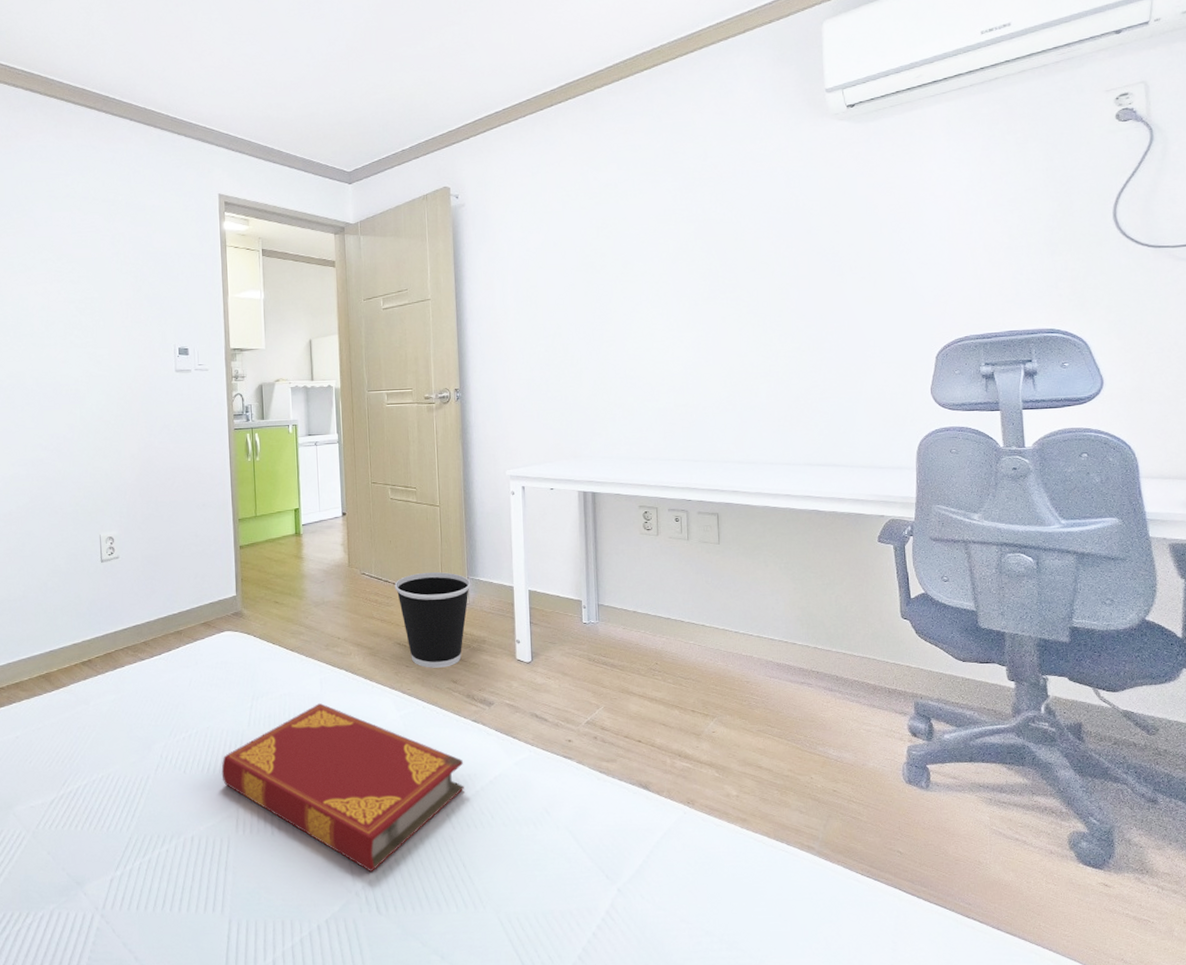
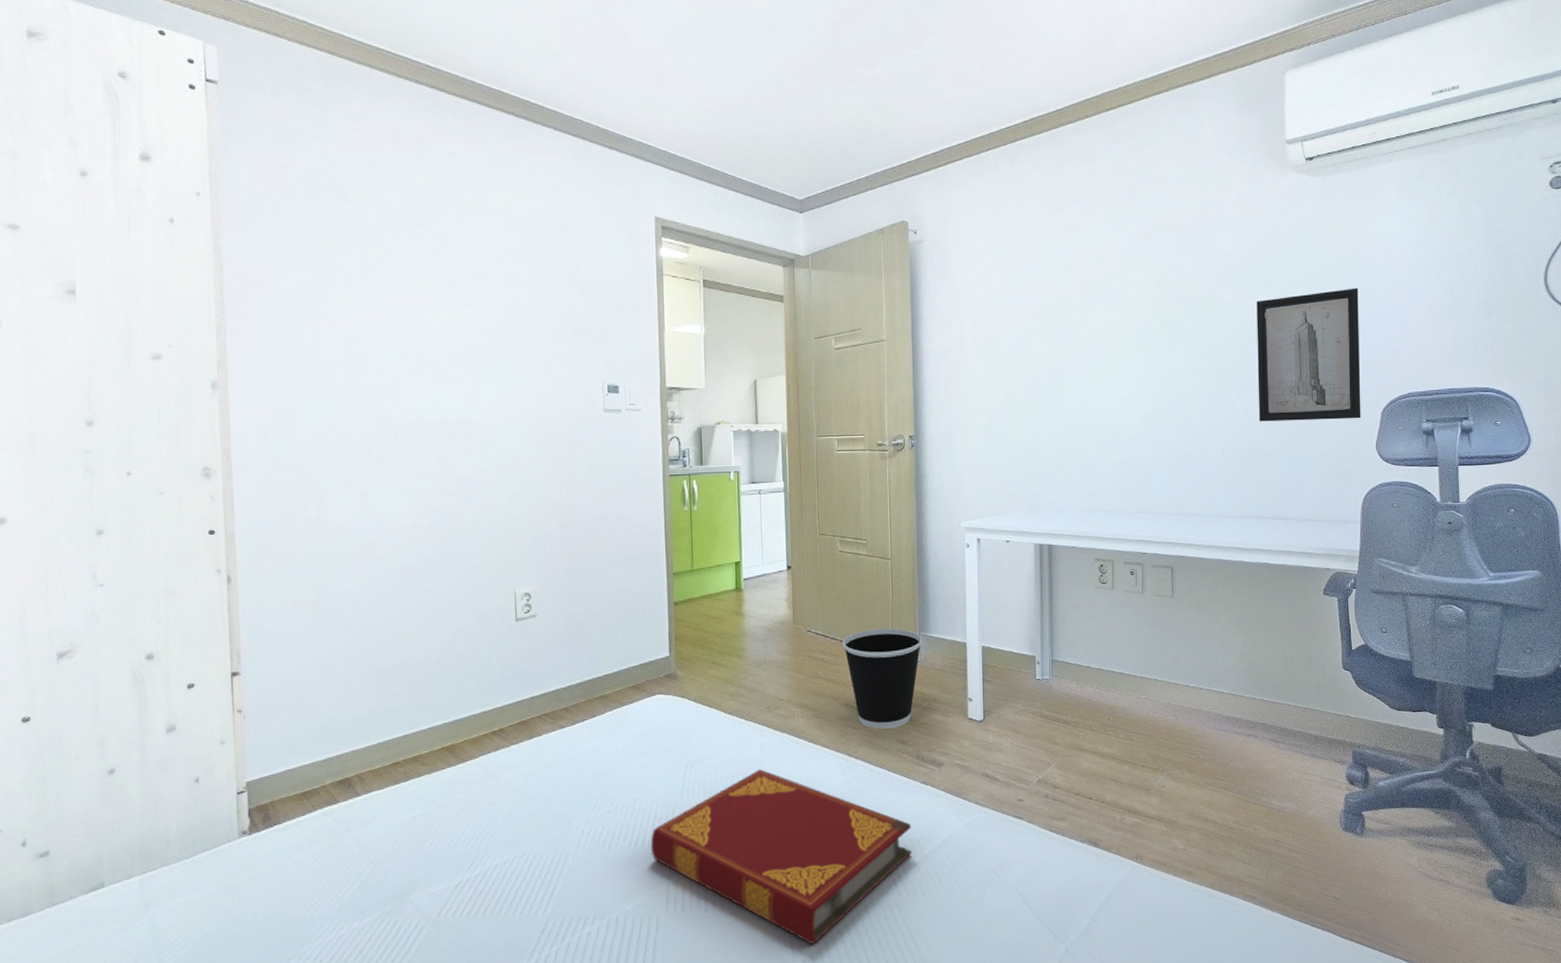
wall art: none [799,232,914,369] -> present [1256,288,1361,422]

